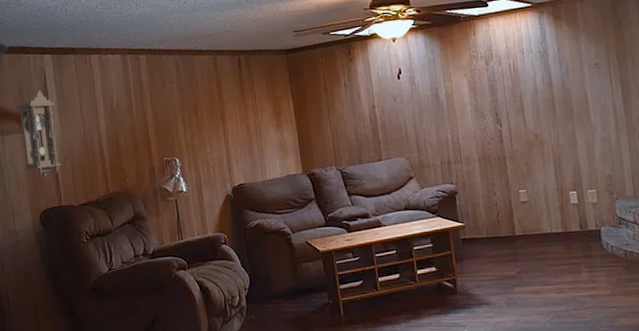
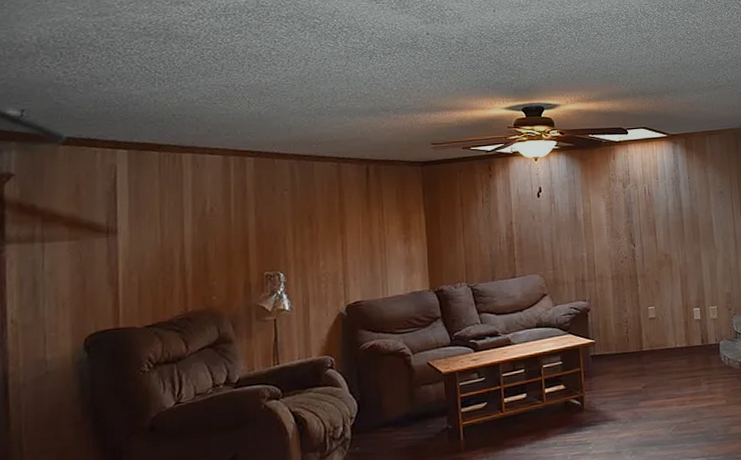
pendulum clock: present [15,90,62,178] -> none [67,190,125,295]

